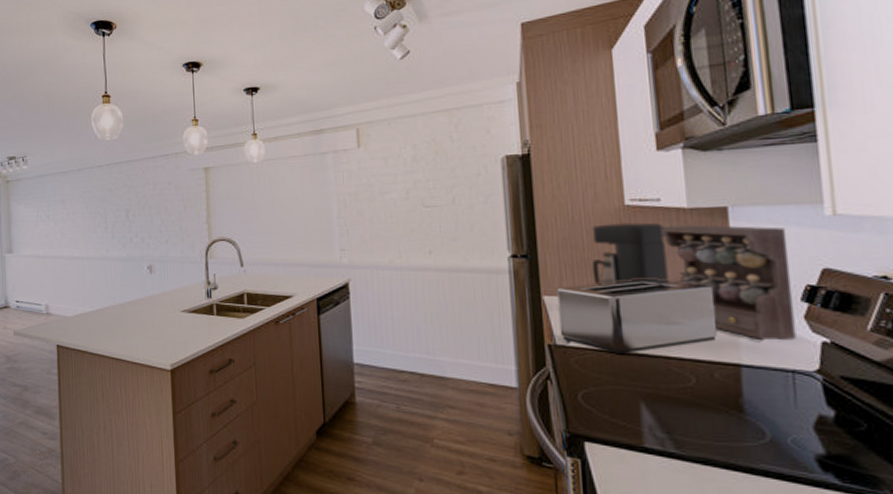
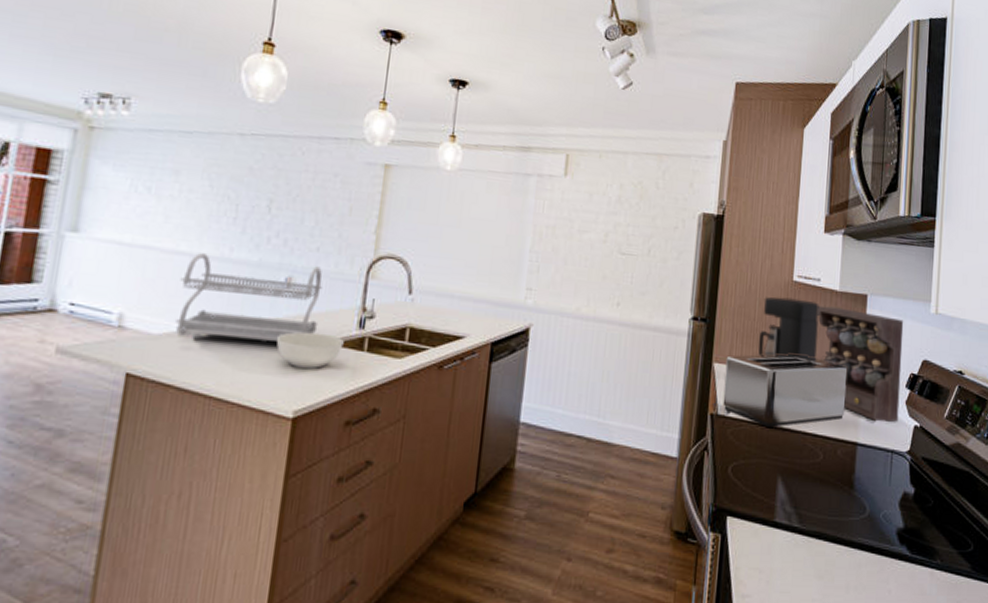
dish rack: none [78,254,177,317] -> present [176,253,323,341]
bowl: none [149,304,198,332] -> present [276,331,344,369]

